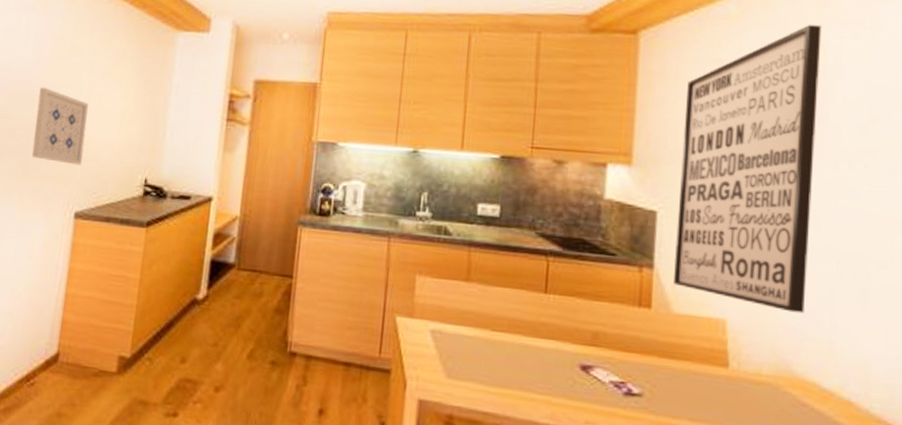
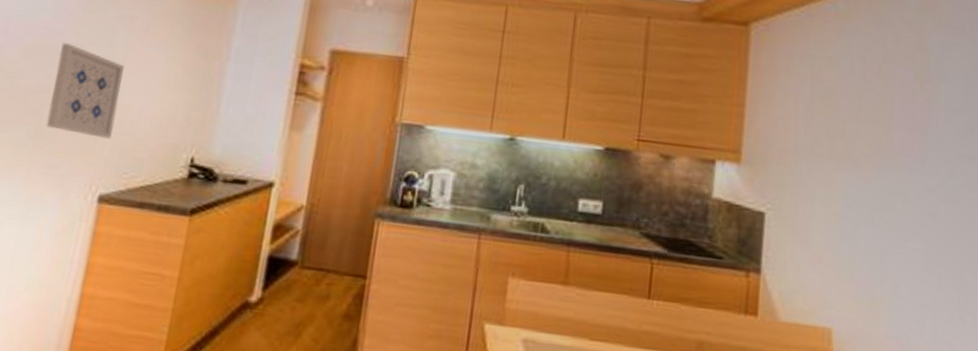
wall art: present [674,24,822,314] -> none [780,27,926,323]

